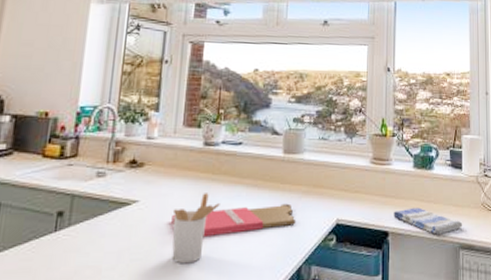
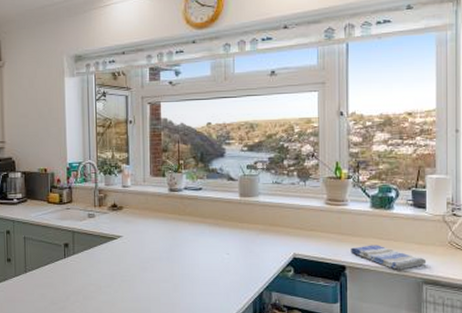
cutting board: present [171,203,296,236] -> none [149,239,256,265]
utensil holder: present [172,193,220,264] -> none [149,230,188,286]

